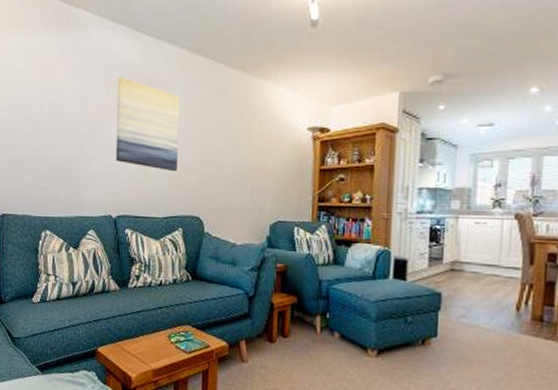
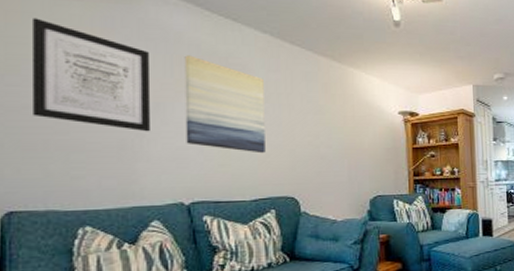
wall art: none [16,52,93,150] -> present [31,17,151,132]

